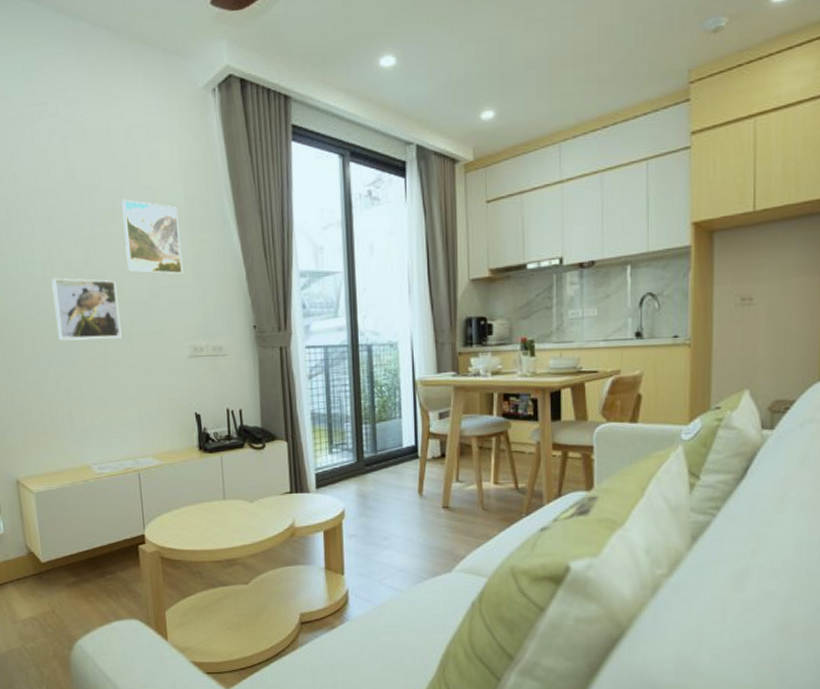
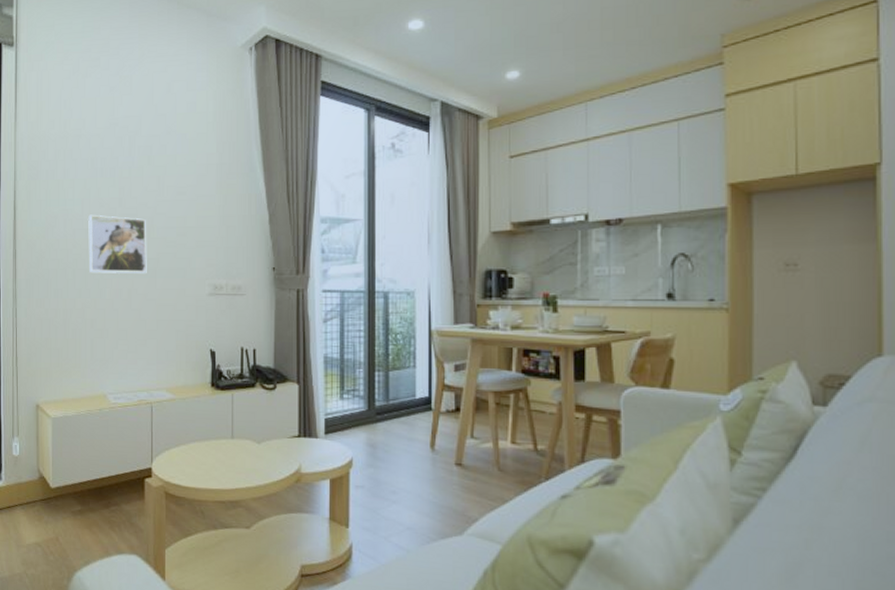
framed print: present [122,199,183,276] -> none [158,145,210,217]

